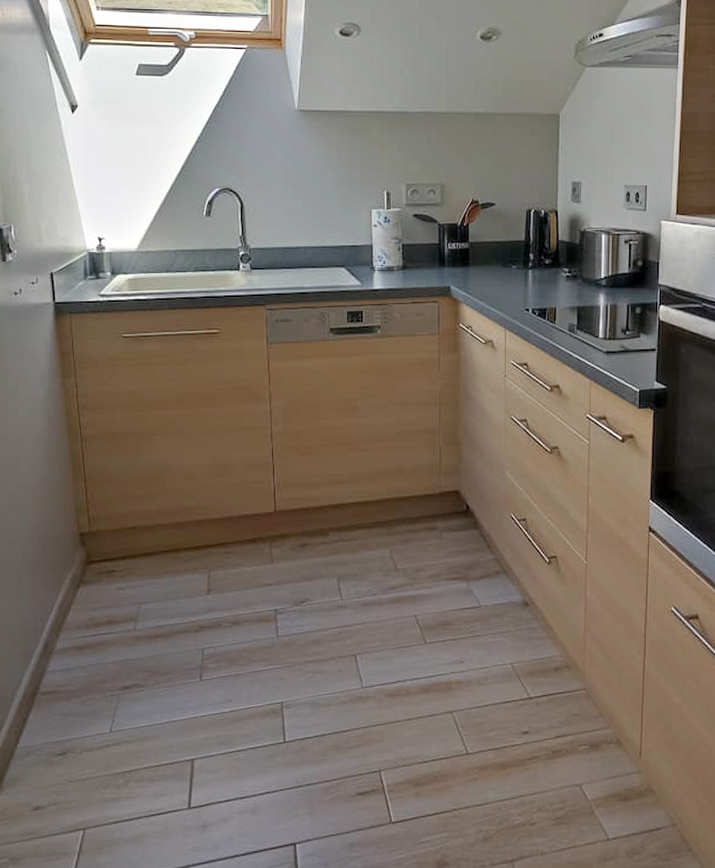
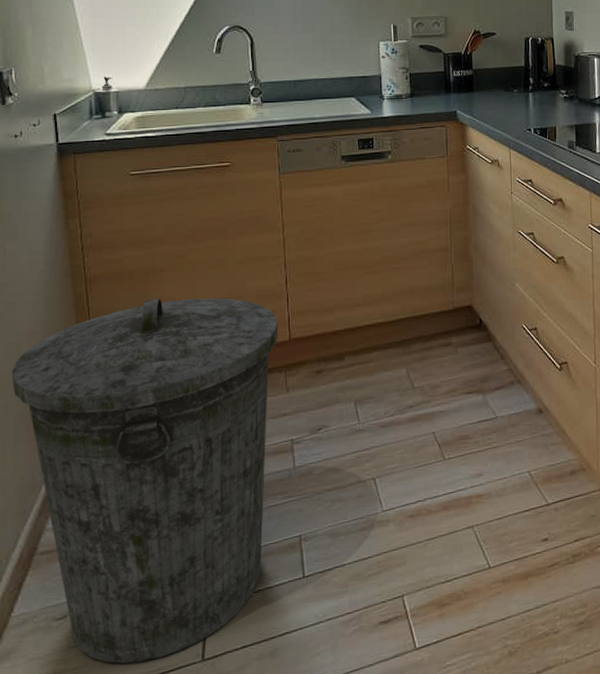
trash can: none [14,461,264,802] -> present [11,298,279,664]

